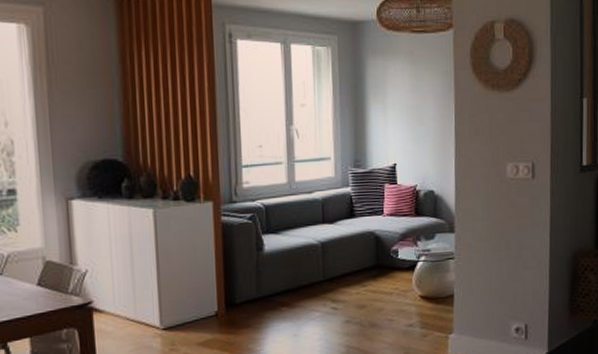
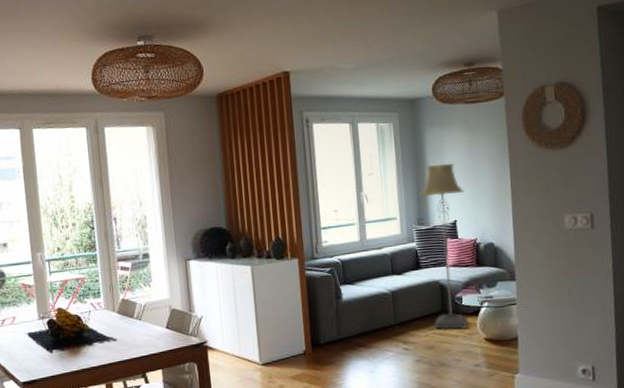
floor lamp: none [358,98,406,287] -> present [420,163,468,330]

